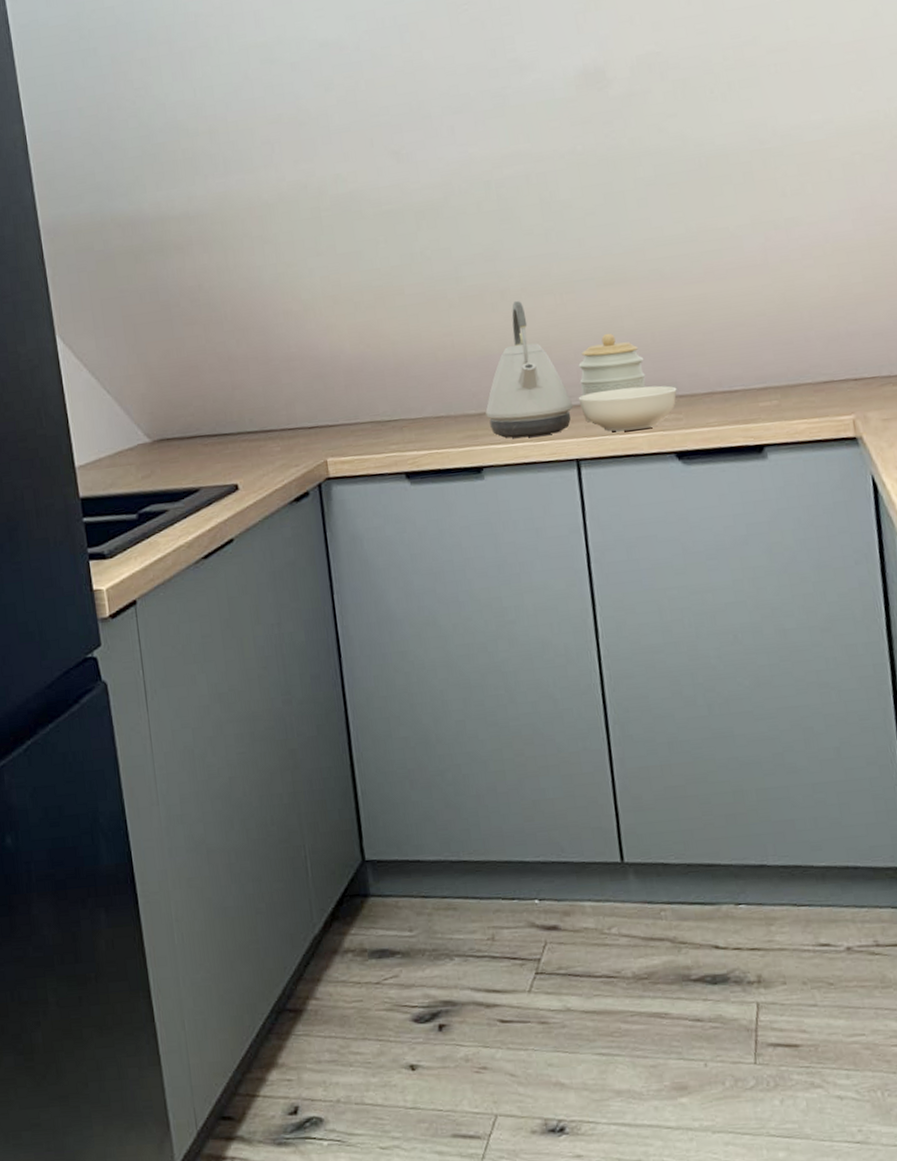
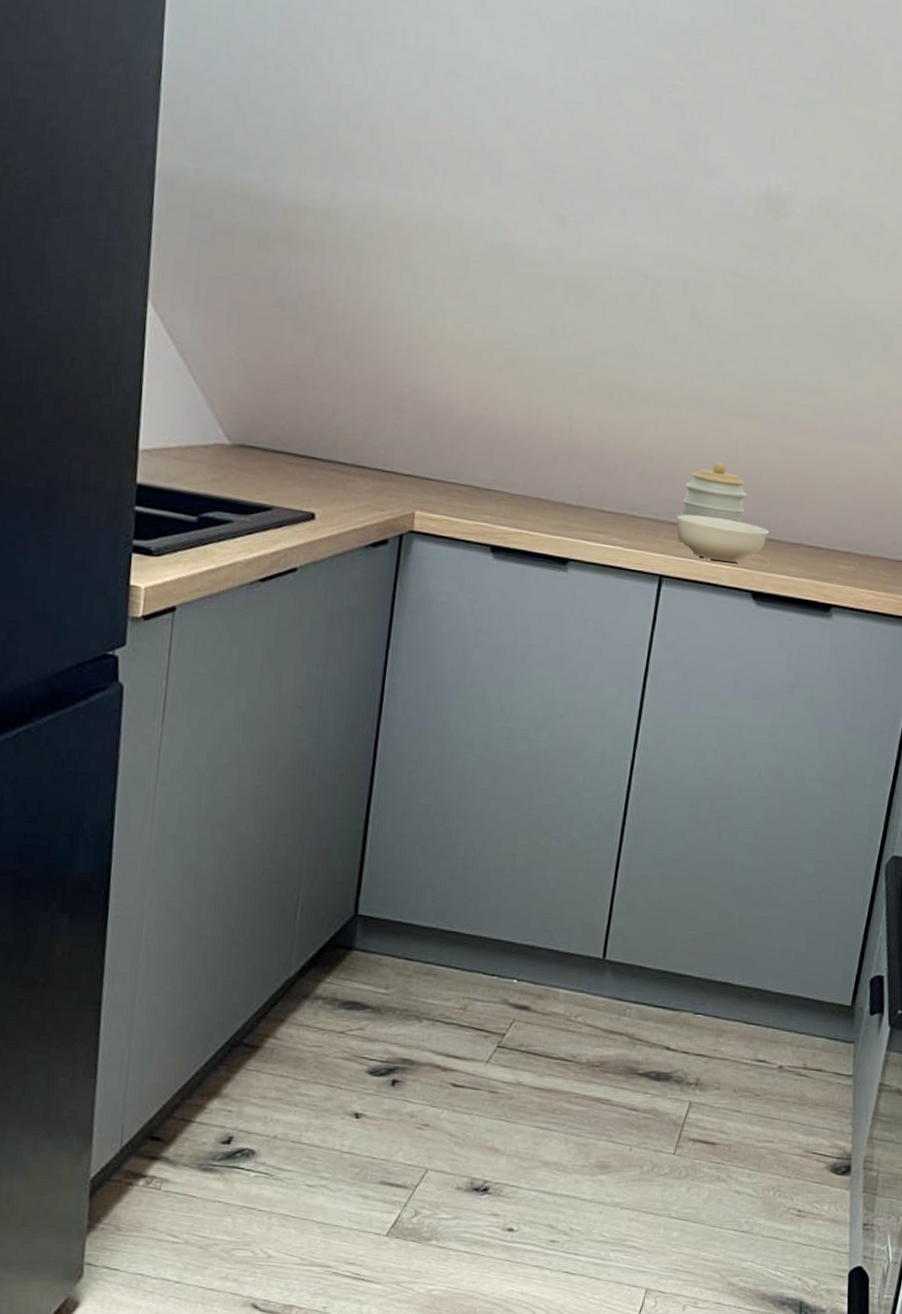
kettle: present [485,300,573,439] -> none [585,404,670,545]

